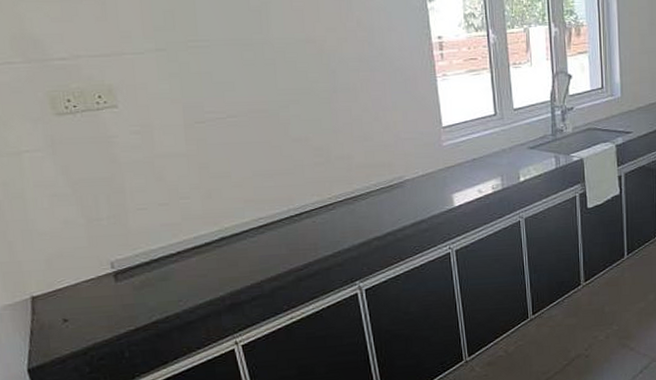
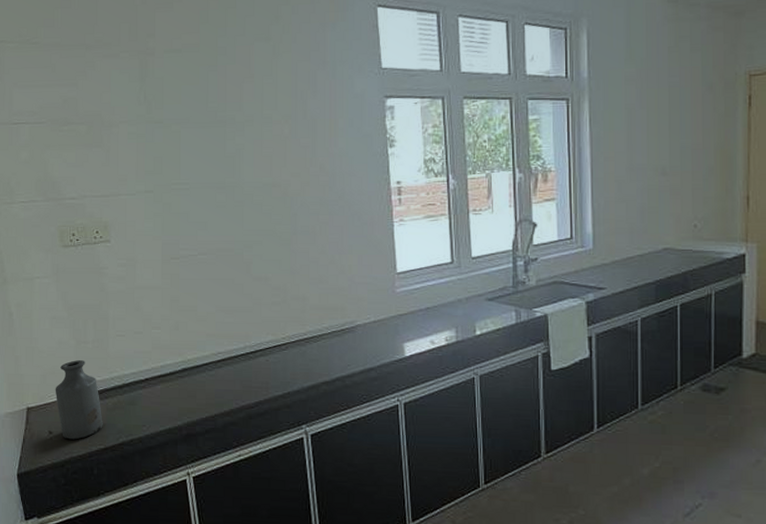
bottle: none [65,239,131,325] -> present [55,360,103,440]

